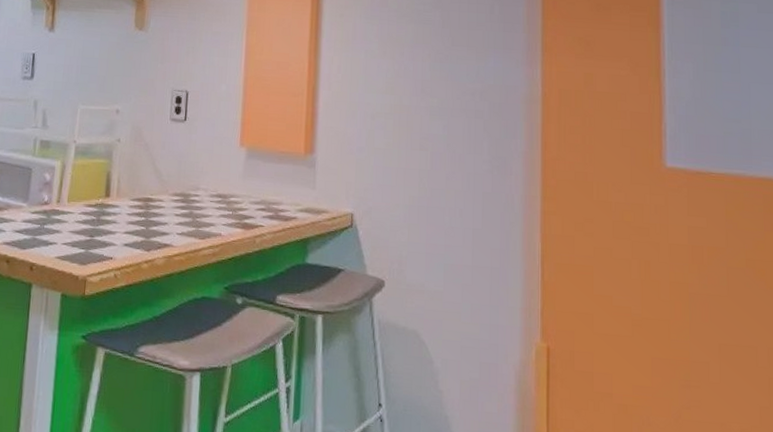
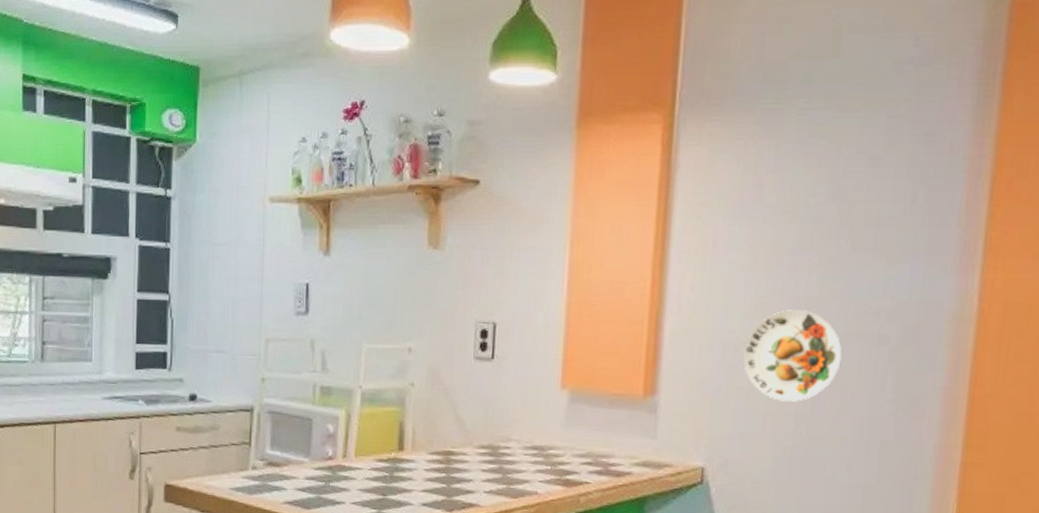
decorative plate: none [378,88,451,161] -> present [743,309,842,402]

